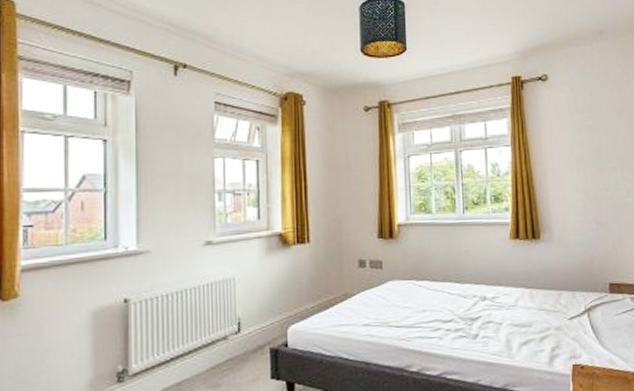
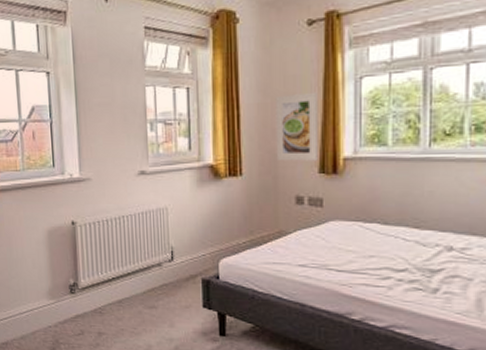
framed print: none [339,167,377,228] -> present [275,91,318,161]

